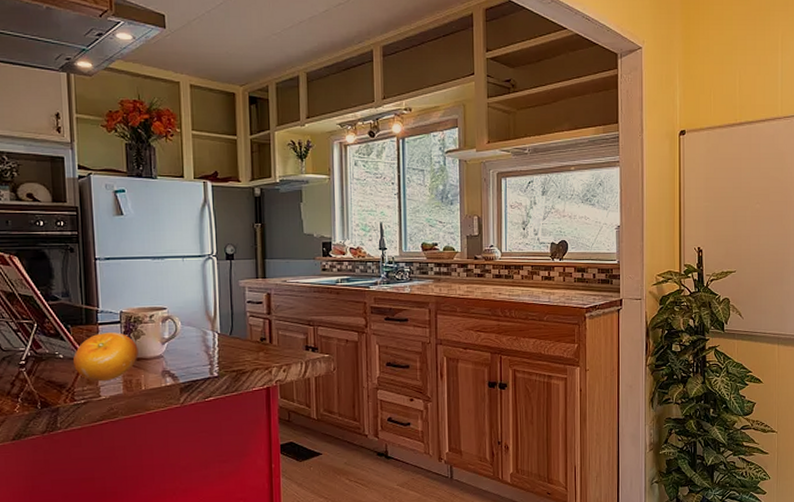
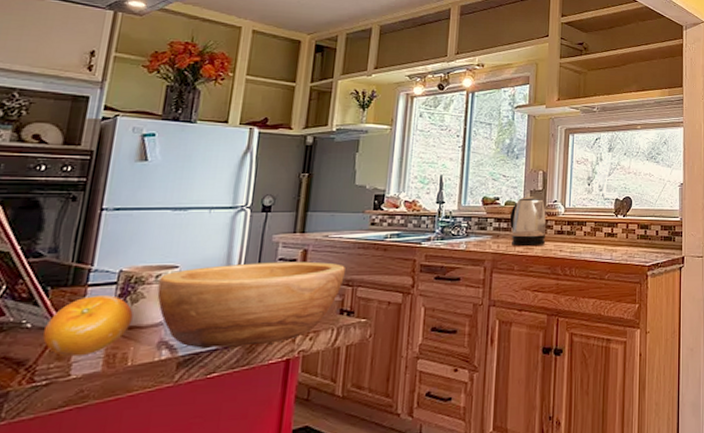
bowl: none [153,304,305,377] -> present [157,261,345,348]
kettle: none [448,242,485,290] -> present [509,197,546,247]

